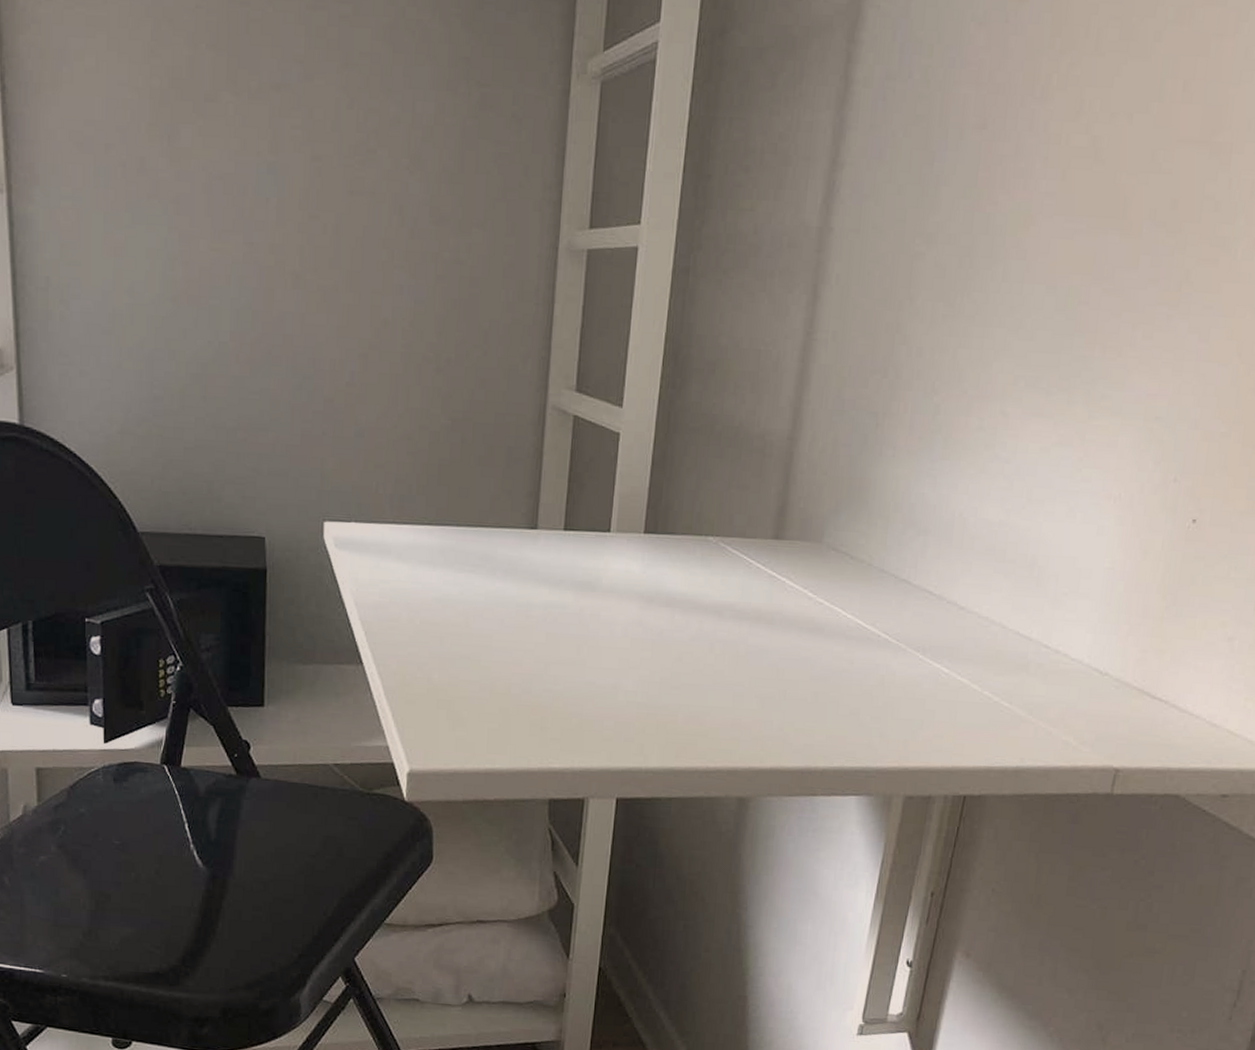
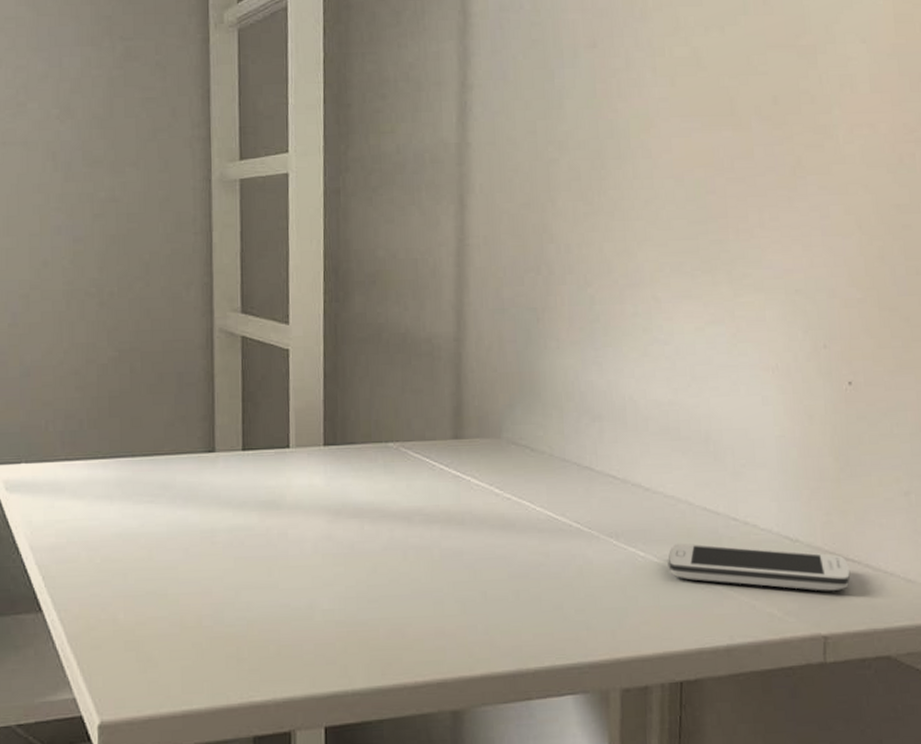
smartphone: none [970,664,1156,727] -> present [668,543,851,591]

